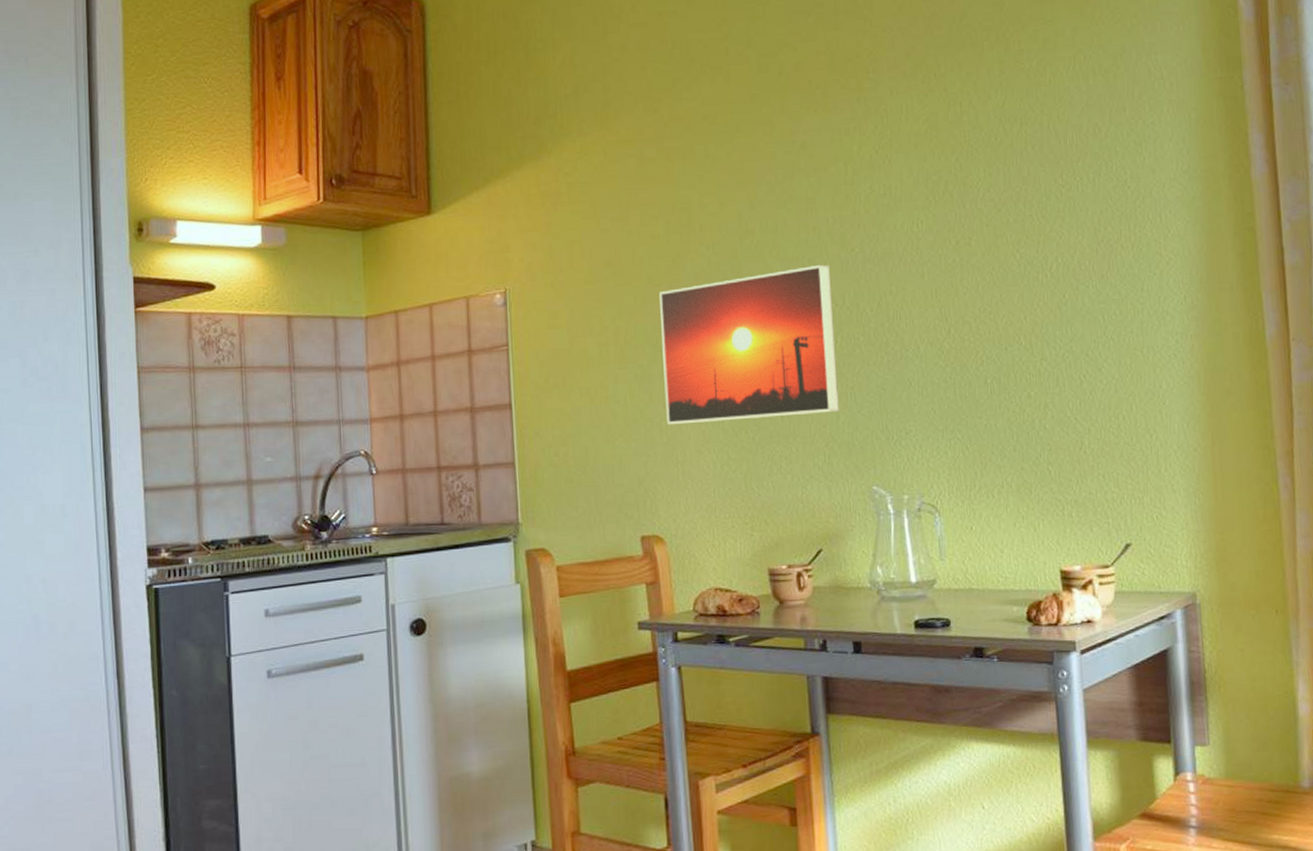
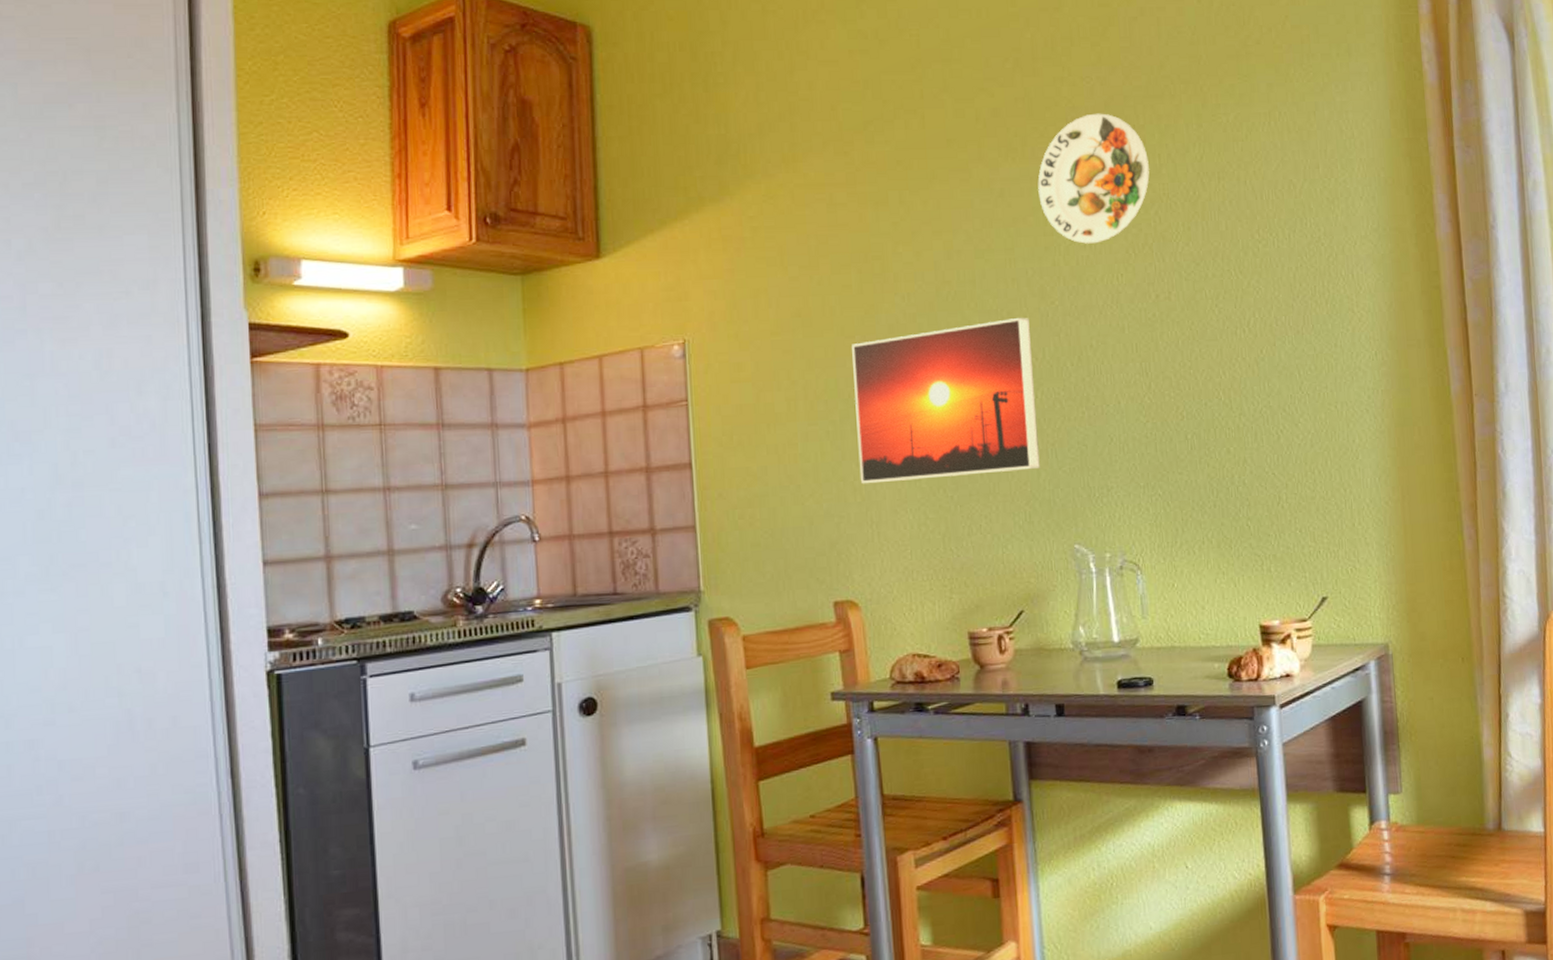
decorative plate: none [839,63,951,192] -> present [1037,113,1150,244]

